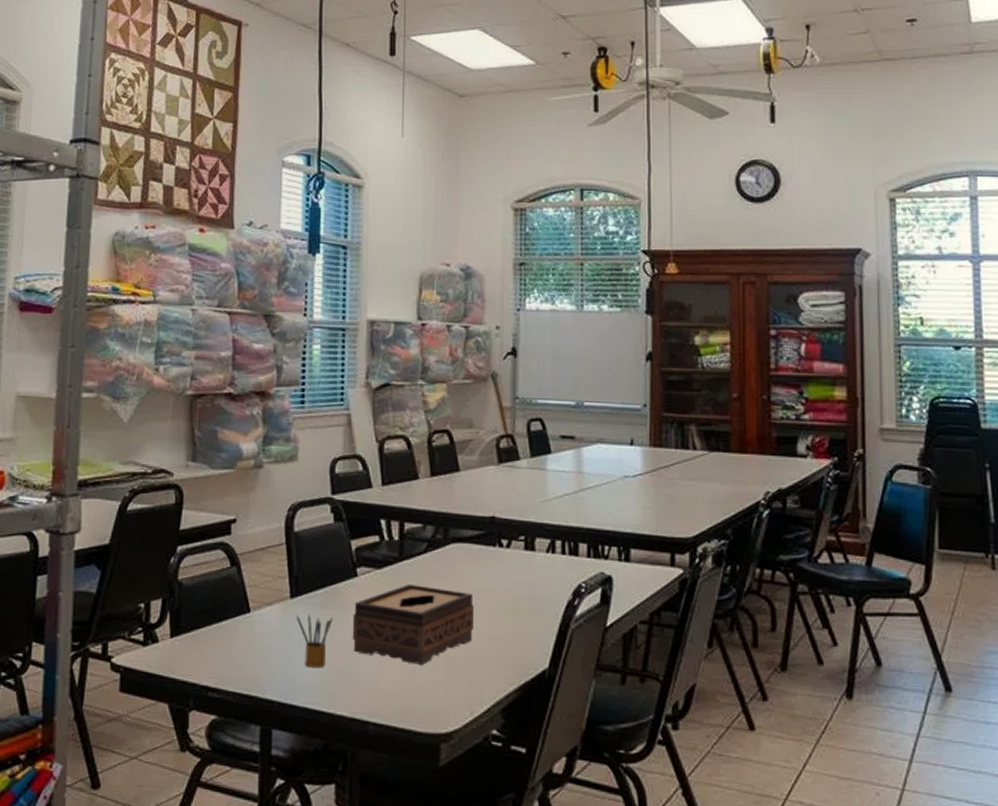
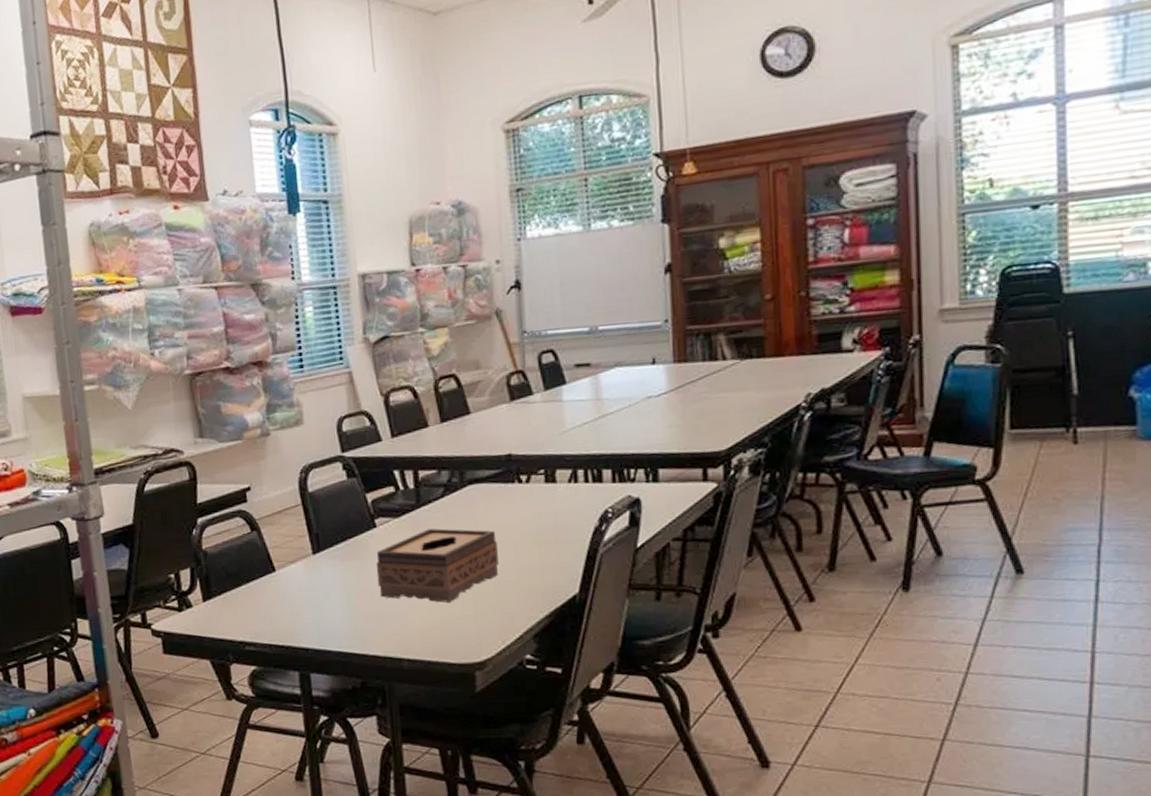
pencil box: present [297,614,333,668] -> none [321,567,357,616]

